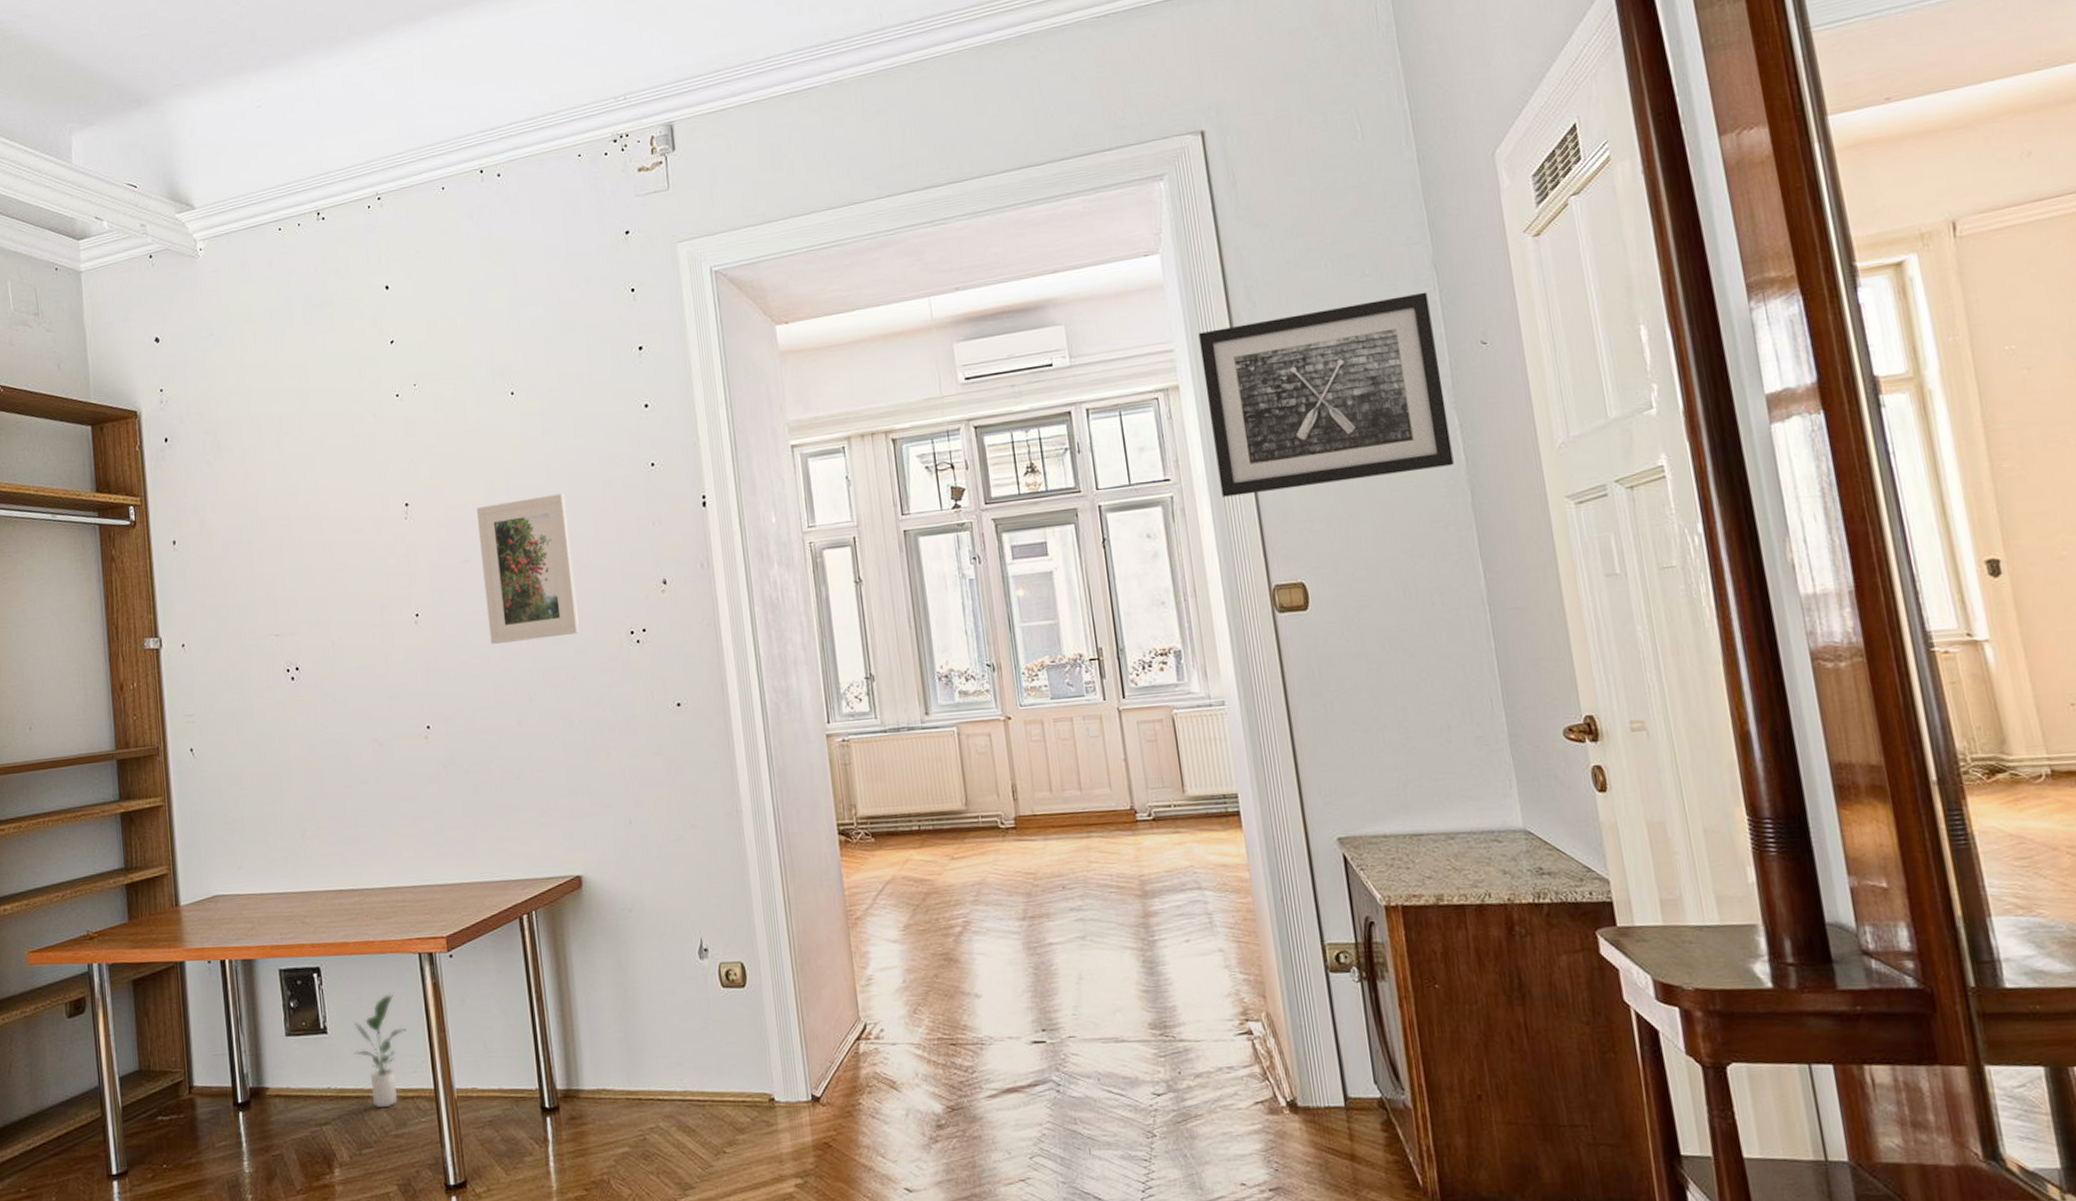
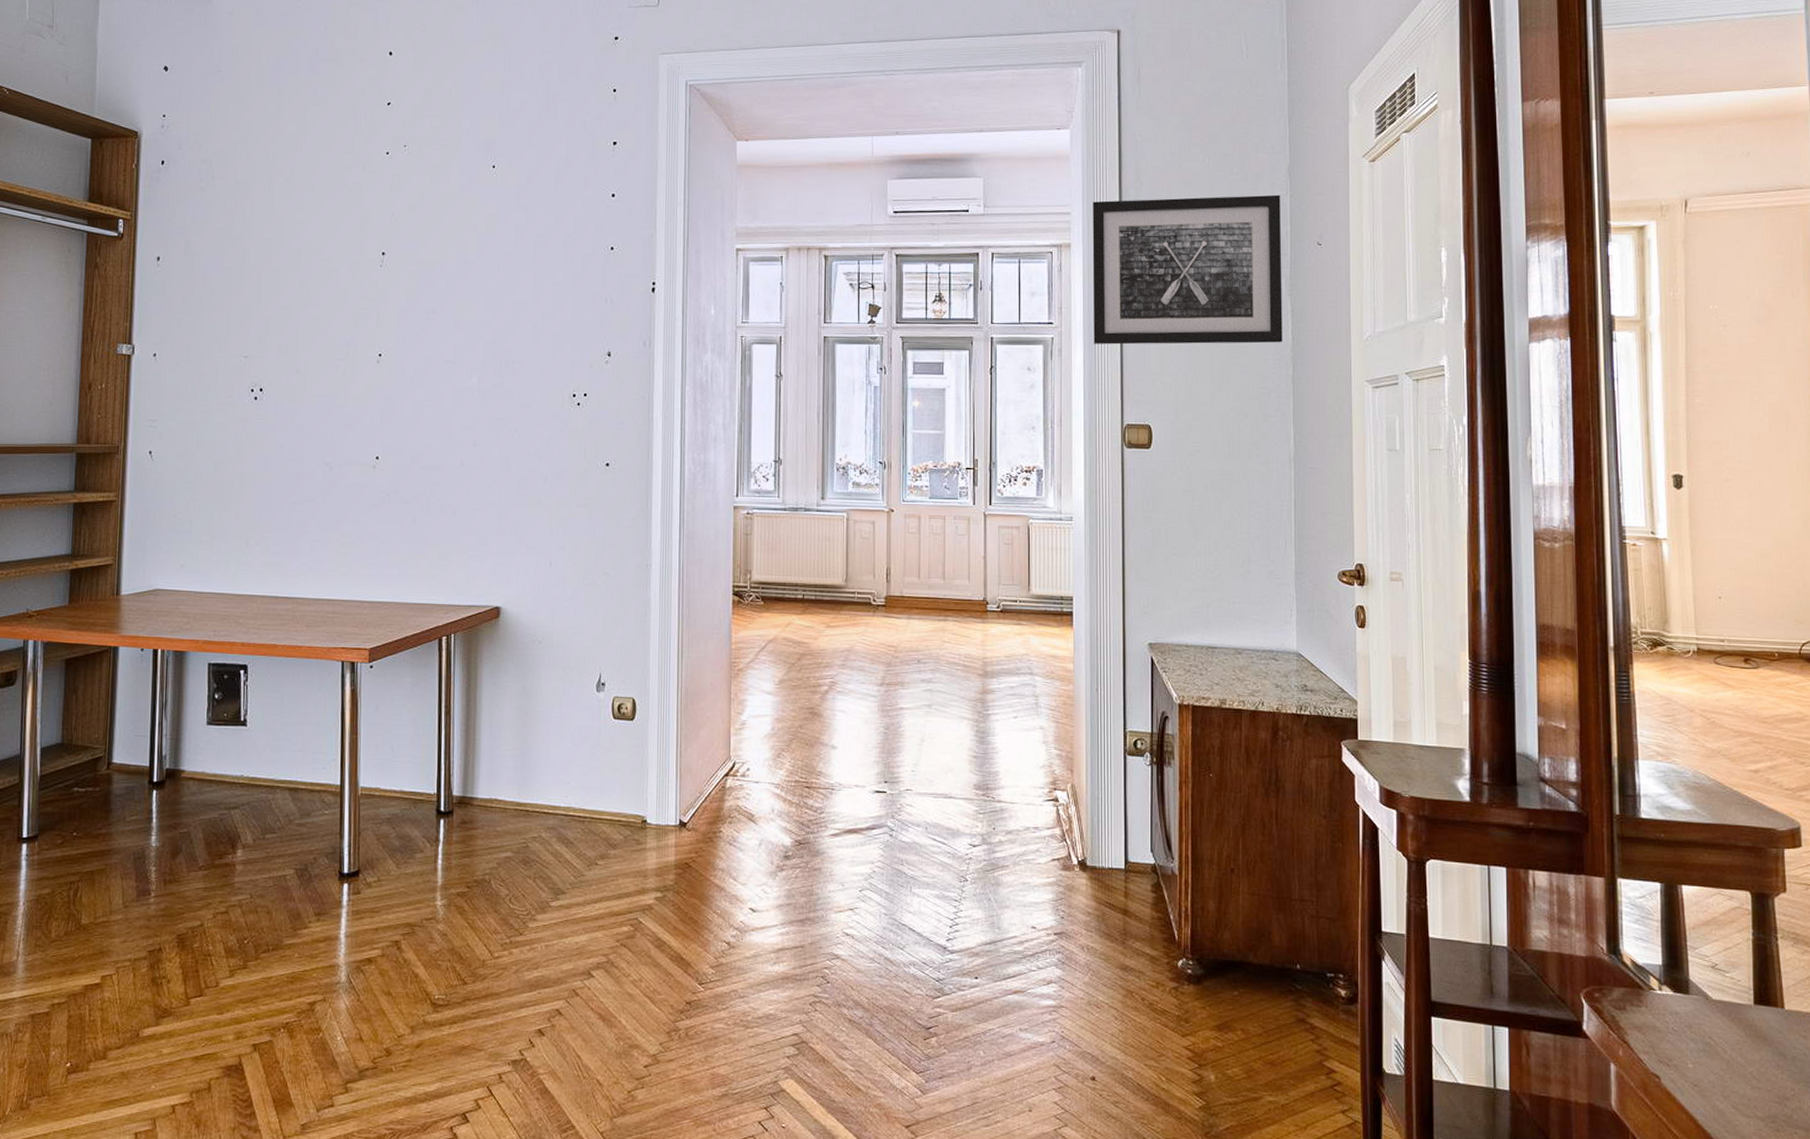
potted plant: present [353,992,407,1108] -> none [269,694,322,799]
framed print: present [476,493,580,644] -> none [444,263,529,391]

